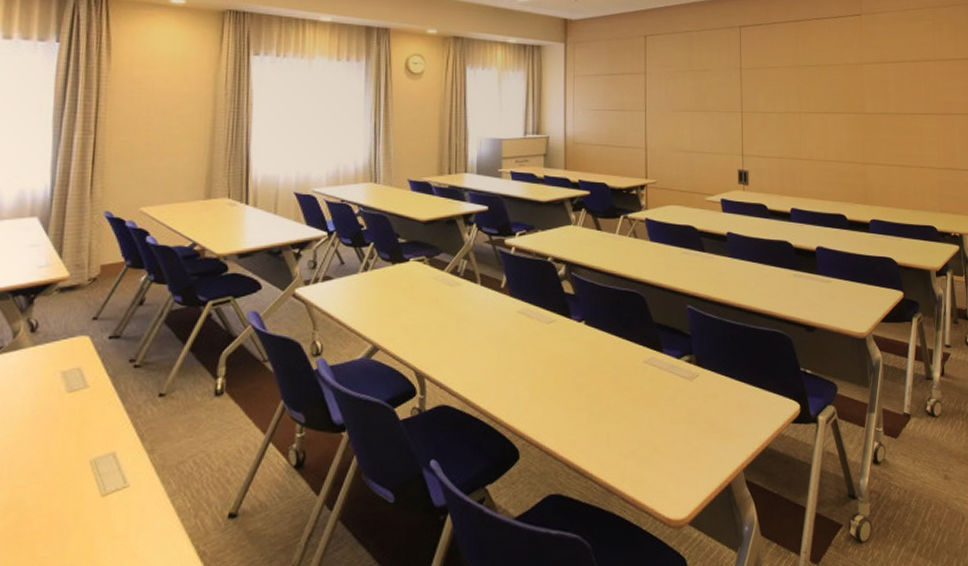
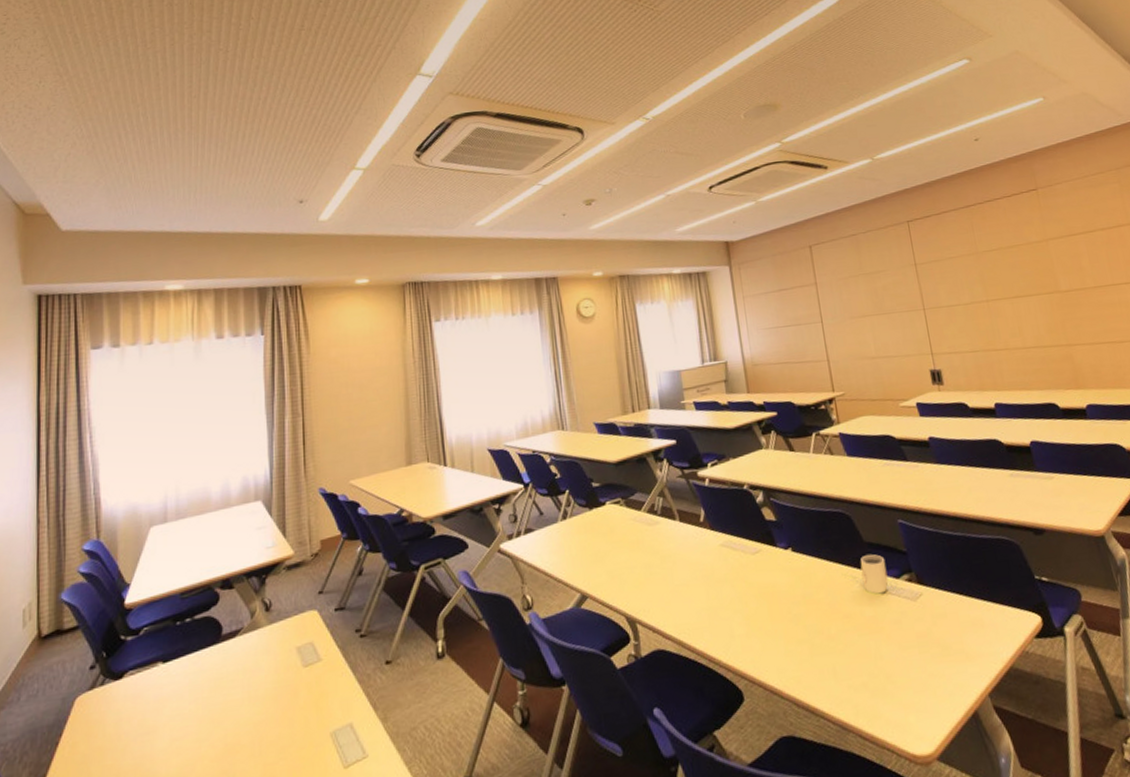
mug: none [646,334,670,372] -> present [860,554,889,595]

